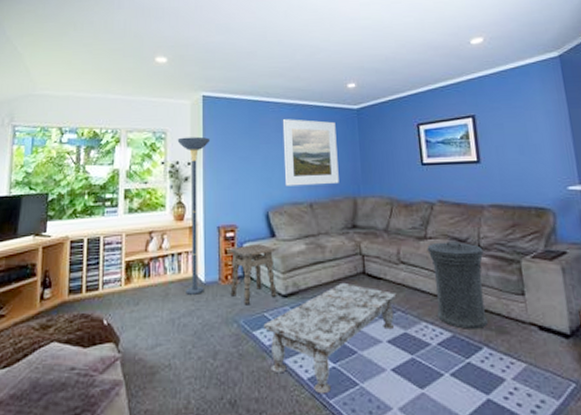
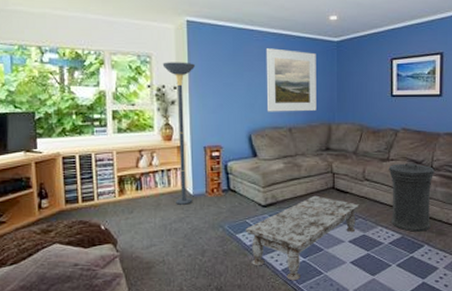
side table: present [230,244,277,305] -> none [215,163,258,214]

